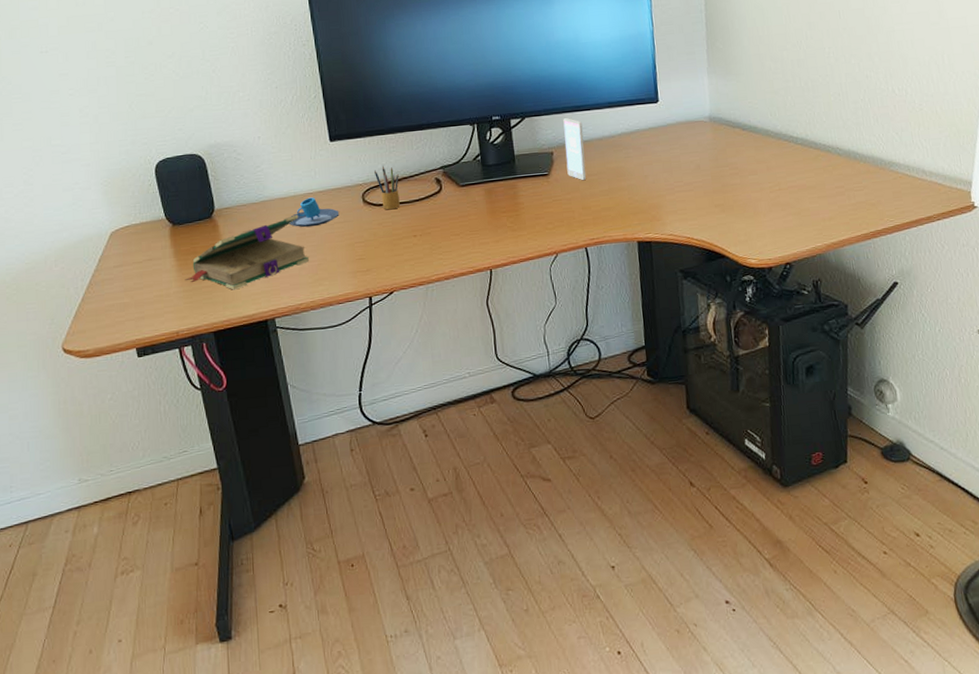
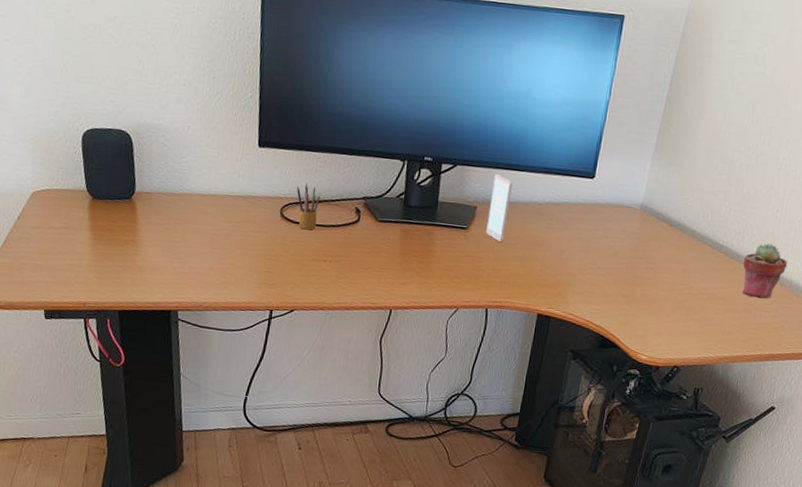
book: present [185,214,309,290] -> none [97,214,219,275]
mug: present [289,197,340,228] -> none [206,199,256,231]
potted succulent: none [821,126,865,180] -> present [742,243,788,299]

